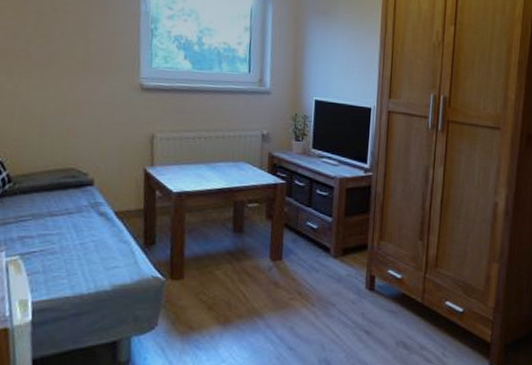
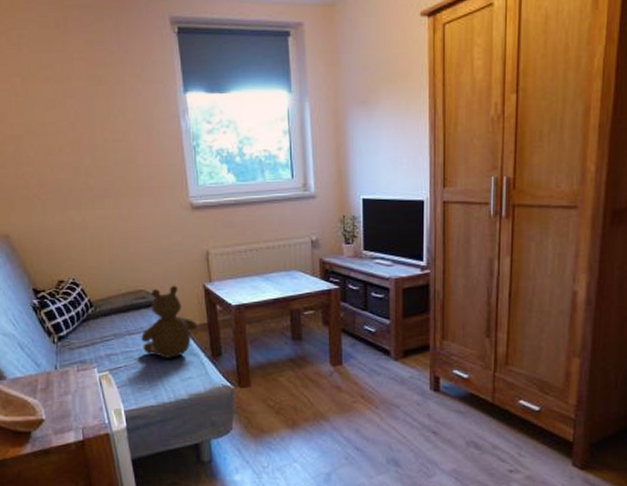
teddy bear: none [65,166,133,245] -> present [141,285,198,358]

